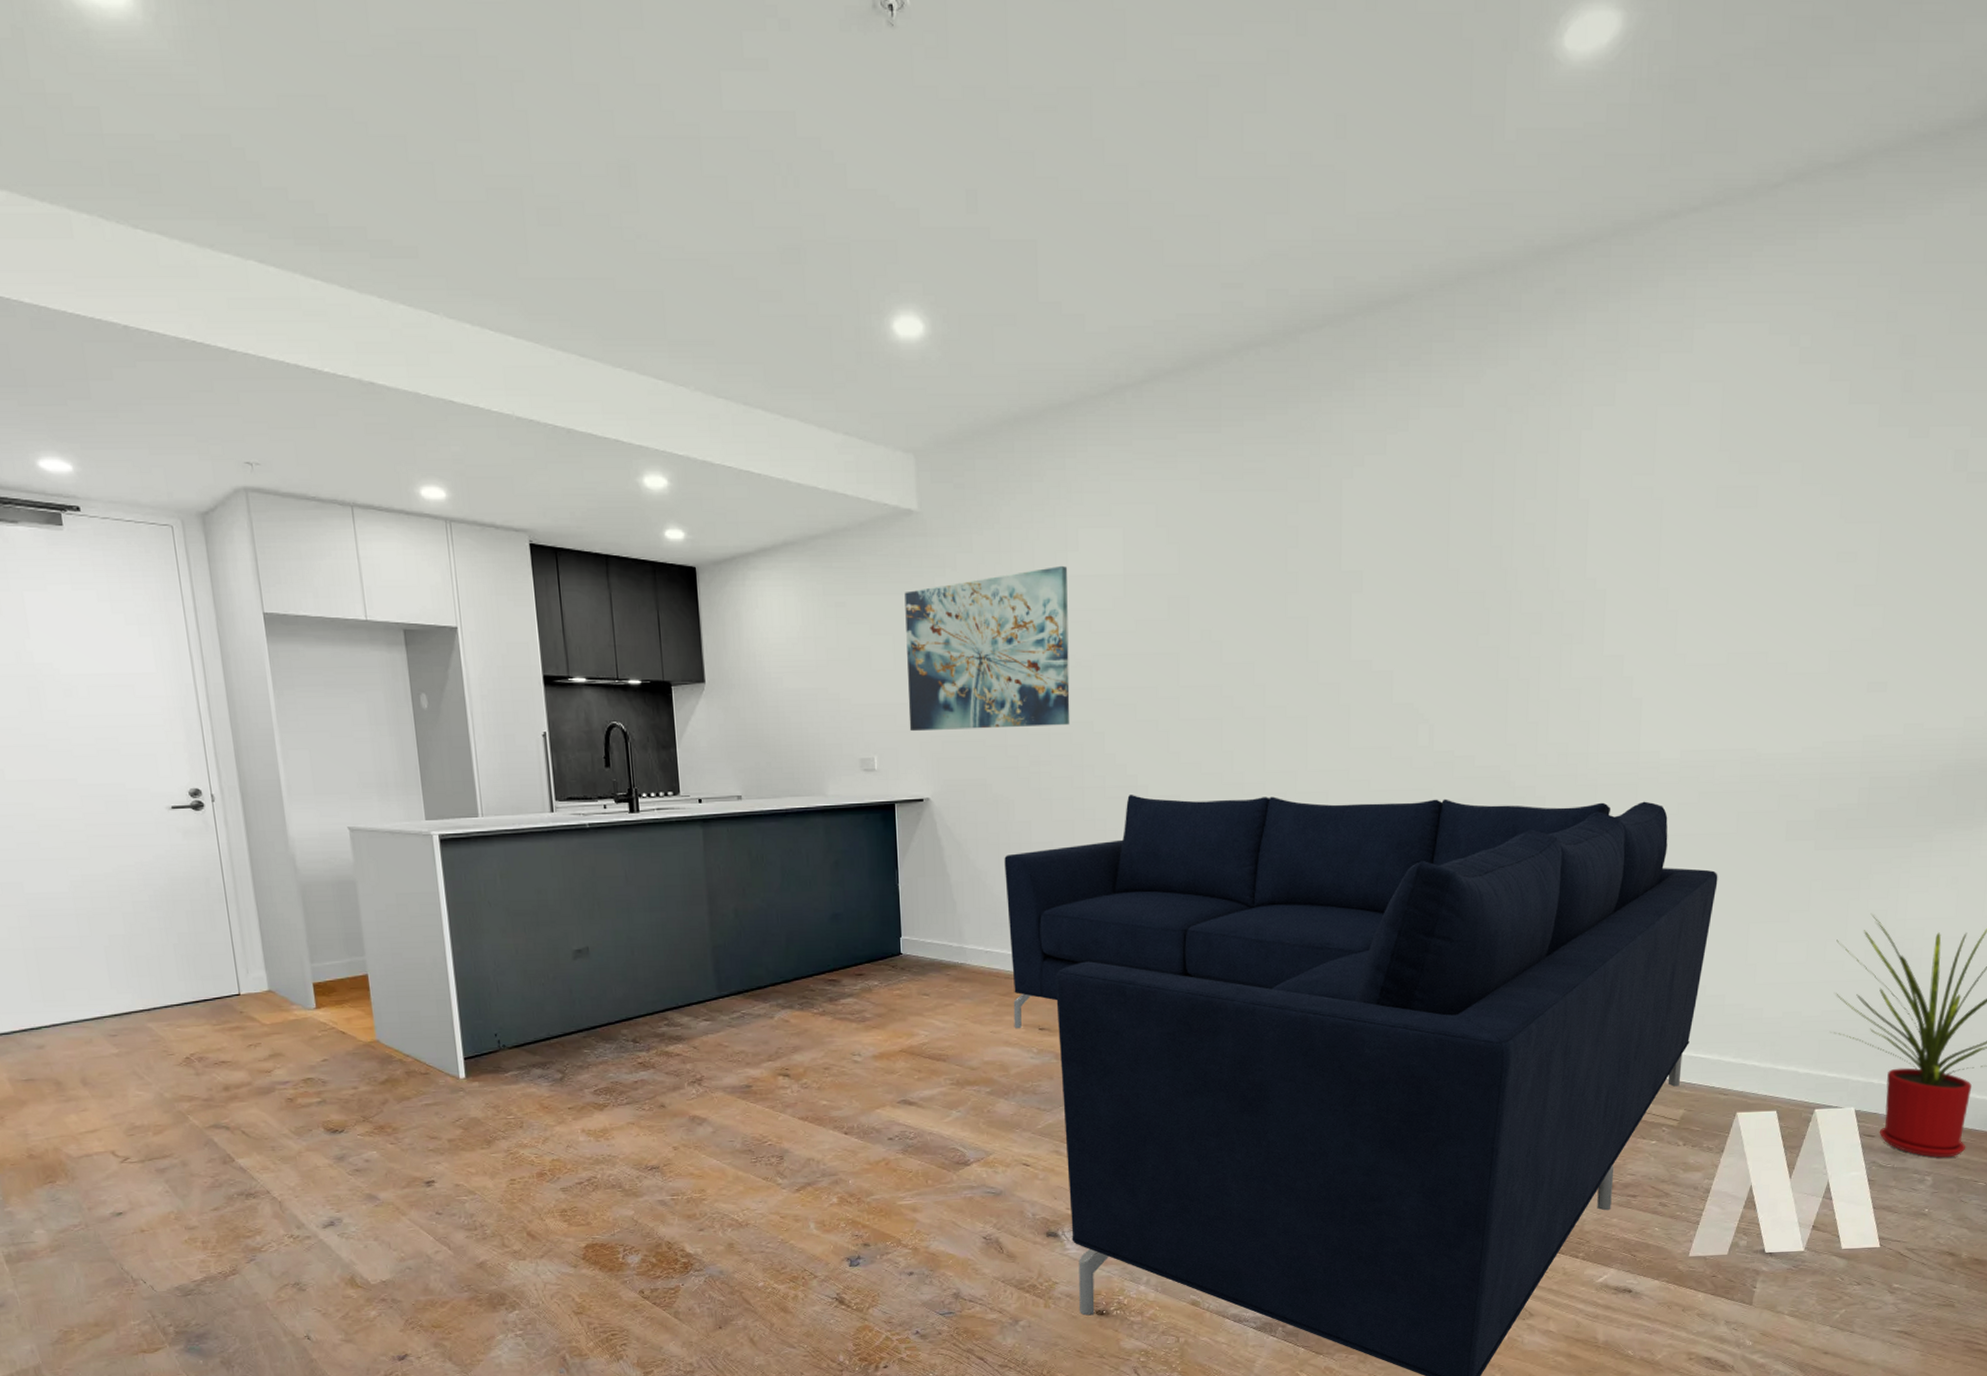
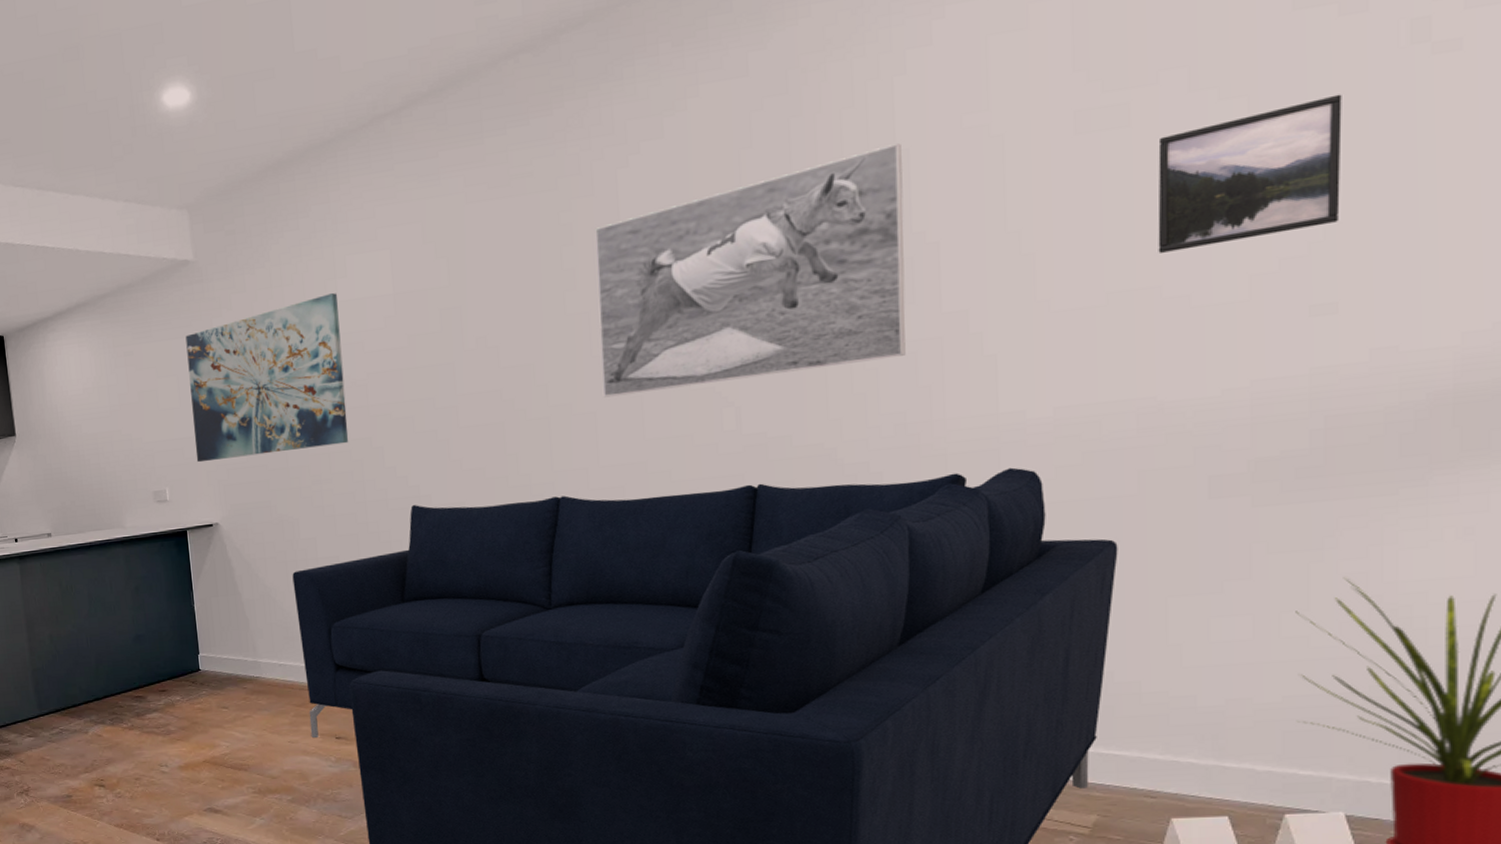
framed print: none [1315,493,1583,703] -> present [595,143,906,398]
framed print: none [1768,505,1905,623] -> present [1158,94,1342,253]

